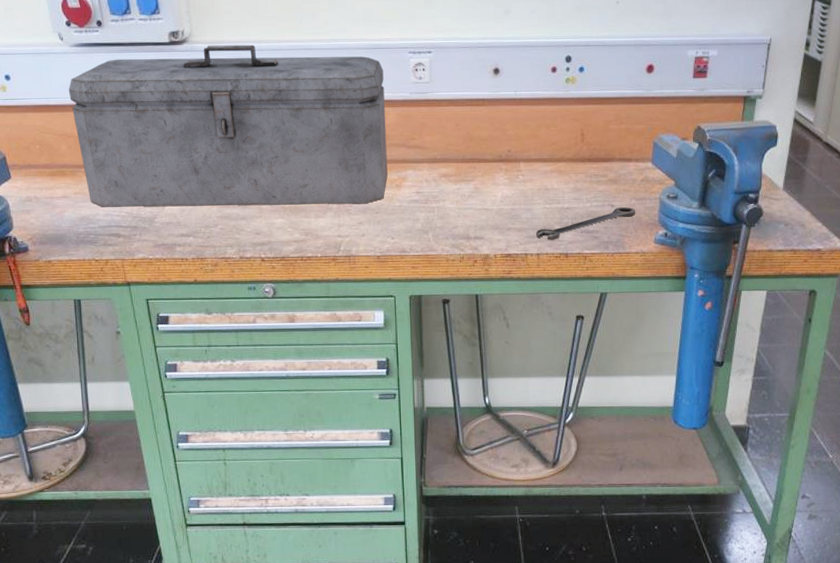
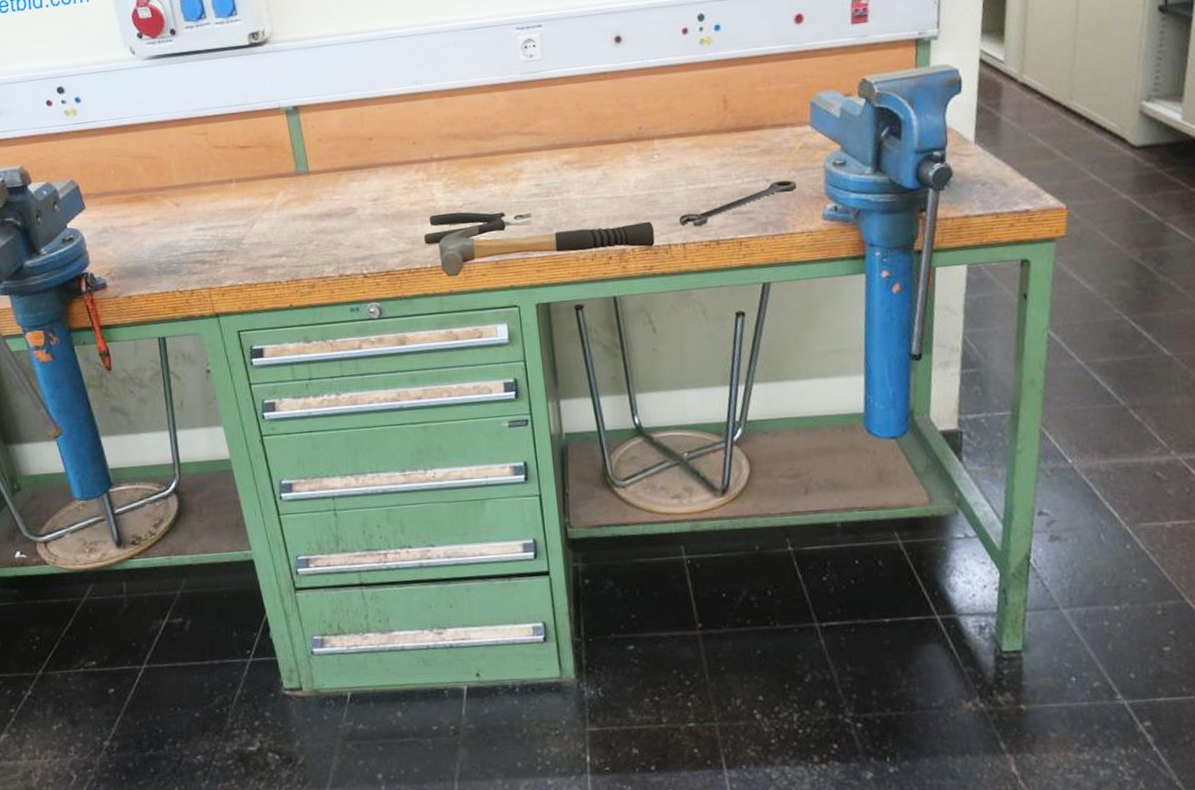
toolbox: present [68,44,388,207] -> none [142,38,502,232]
pliers: none [317,210,412,237] -> present [424,211,532,245]
claw hammer: none [329,224,514,267] -> present [438,221,655,278]

